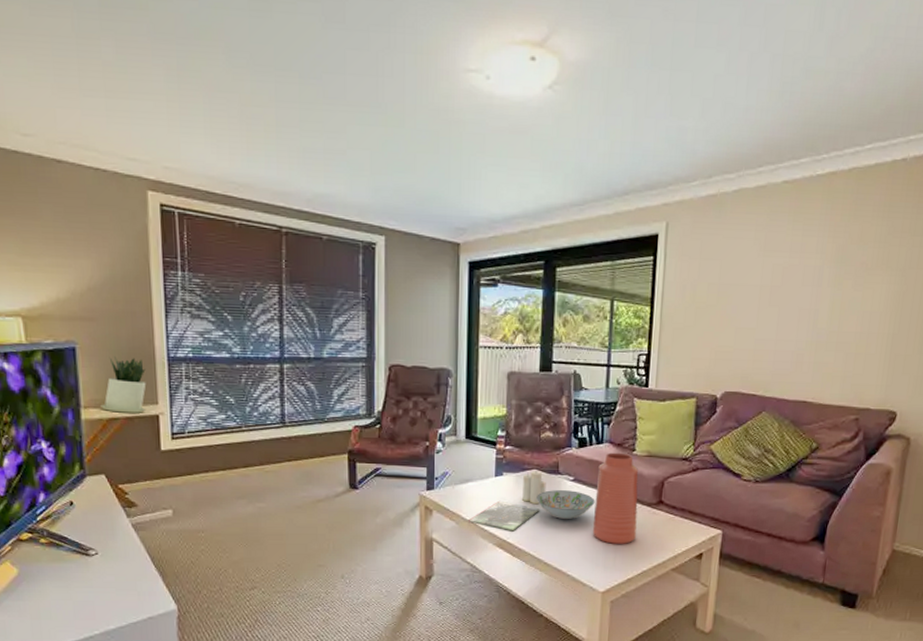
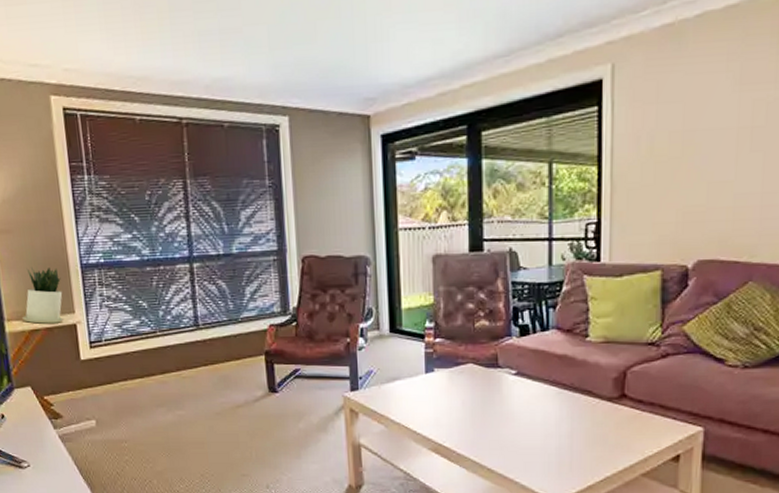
magazine: present [469,500,540,532] -> none [399,400,479,434]
candle: present [522,470,546,505] -> none [457,364,485,403]
decorative bowl: present [535,490,595,520] -> none [473,386,543,420]
vase: present [592,452,639,544] -> none [542,340,597,446]

